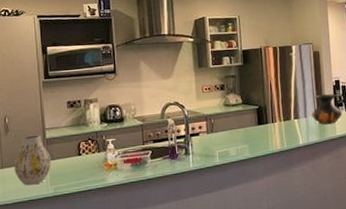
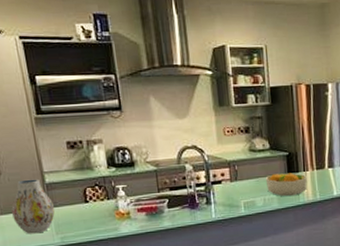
fruit bowl: none [238,124,276,146] -> present [265,173,307,196]

